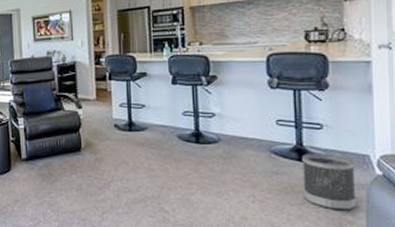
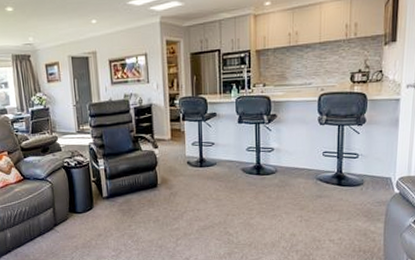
wastebasket: present [301,154,357,211] -> none [340,178,380,223]

